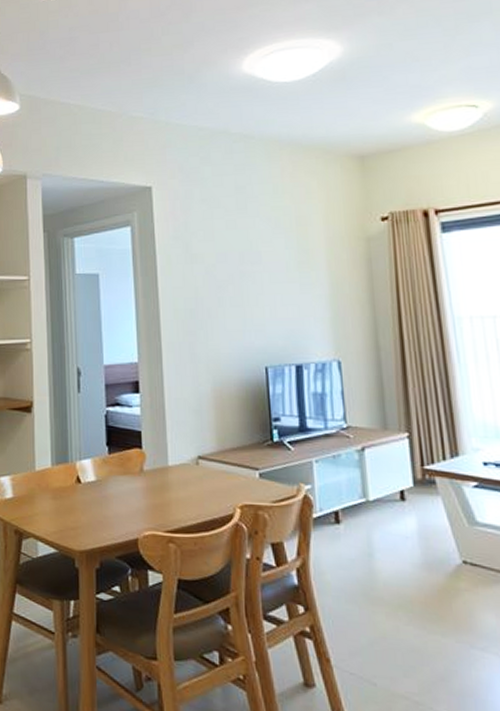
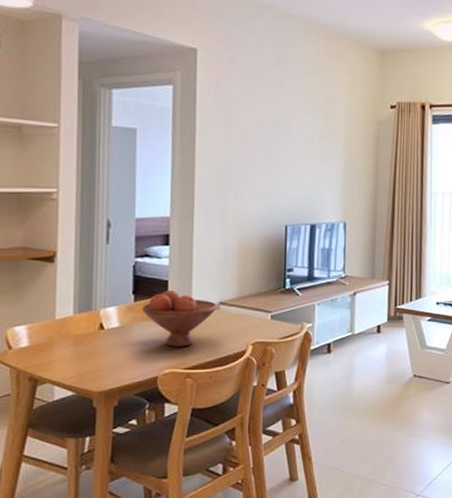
fruit bowl: none [116,441,197,506] -> present [141,289,218,347]

